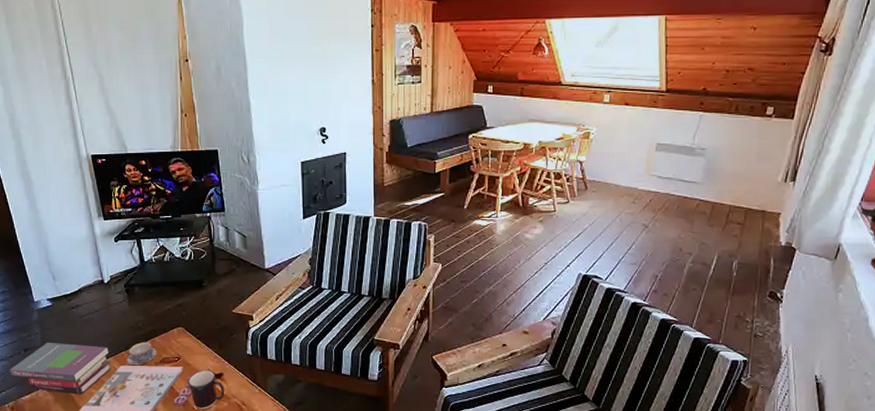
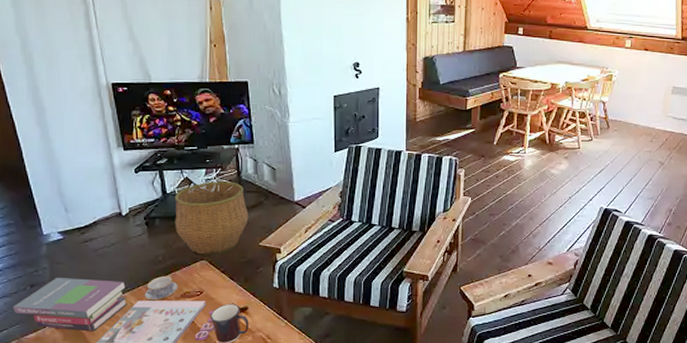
basket: none [152,249,222,323] -> present [175,181,249,256]

